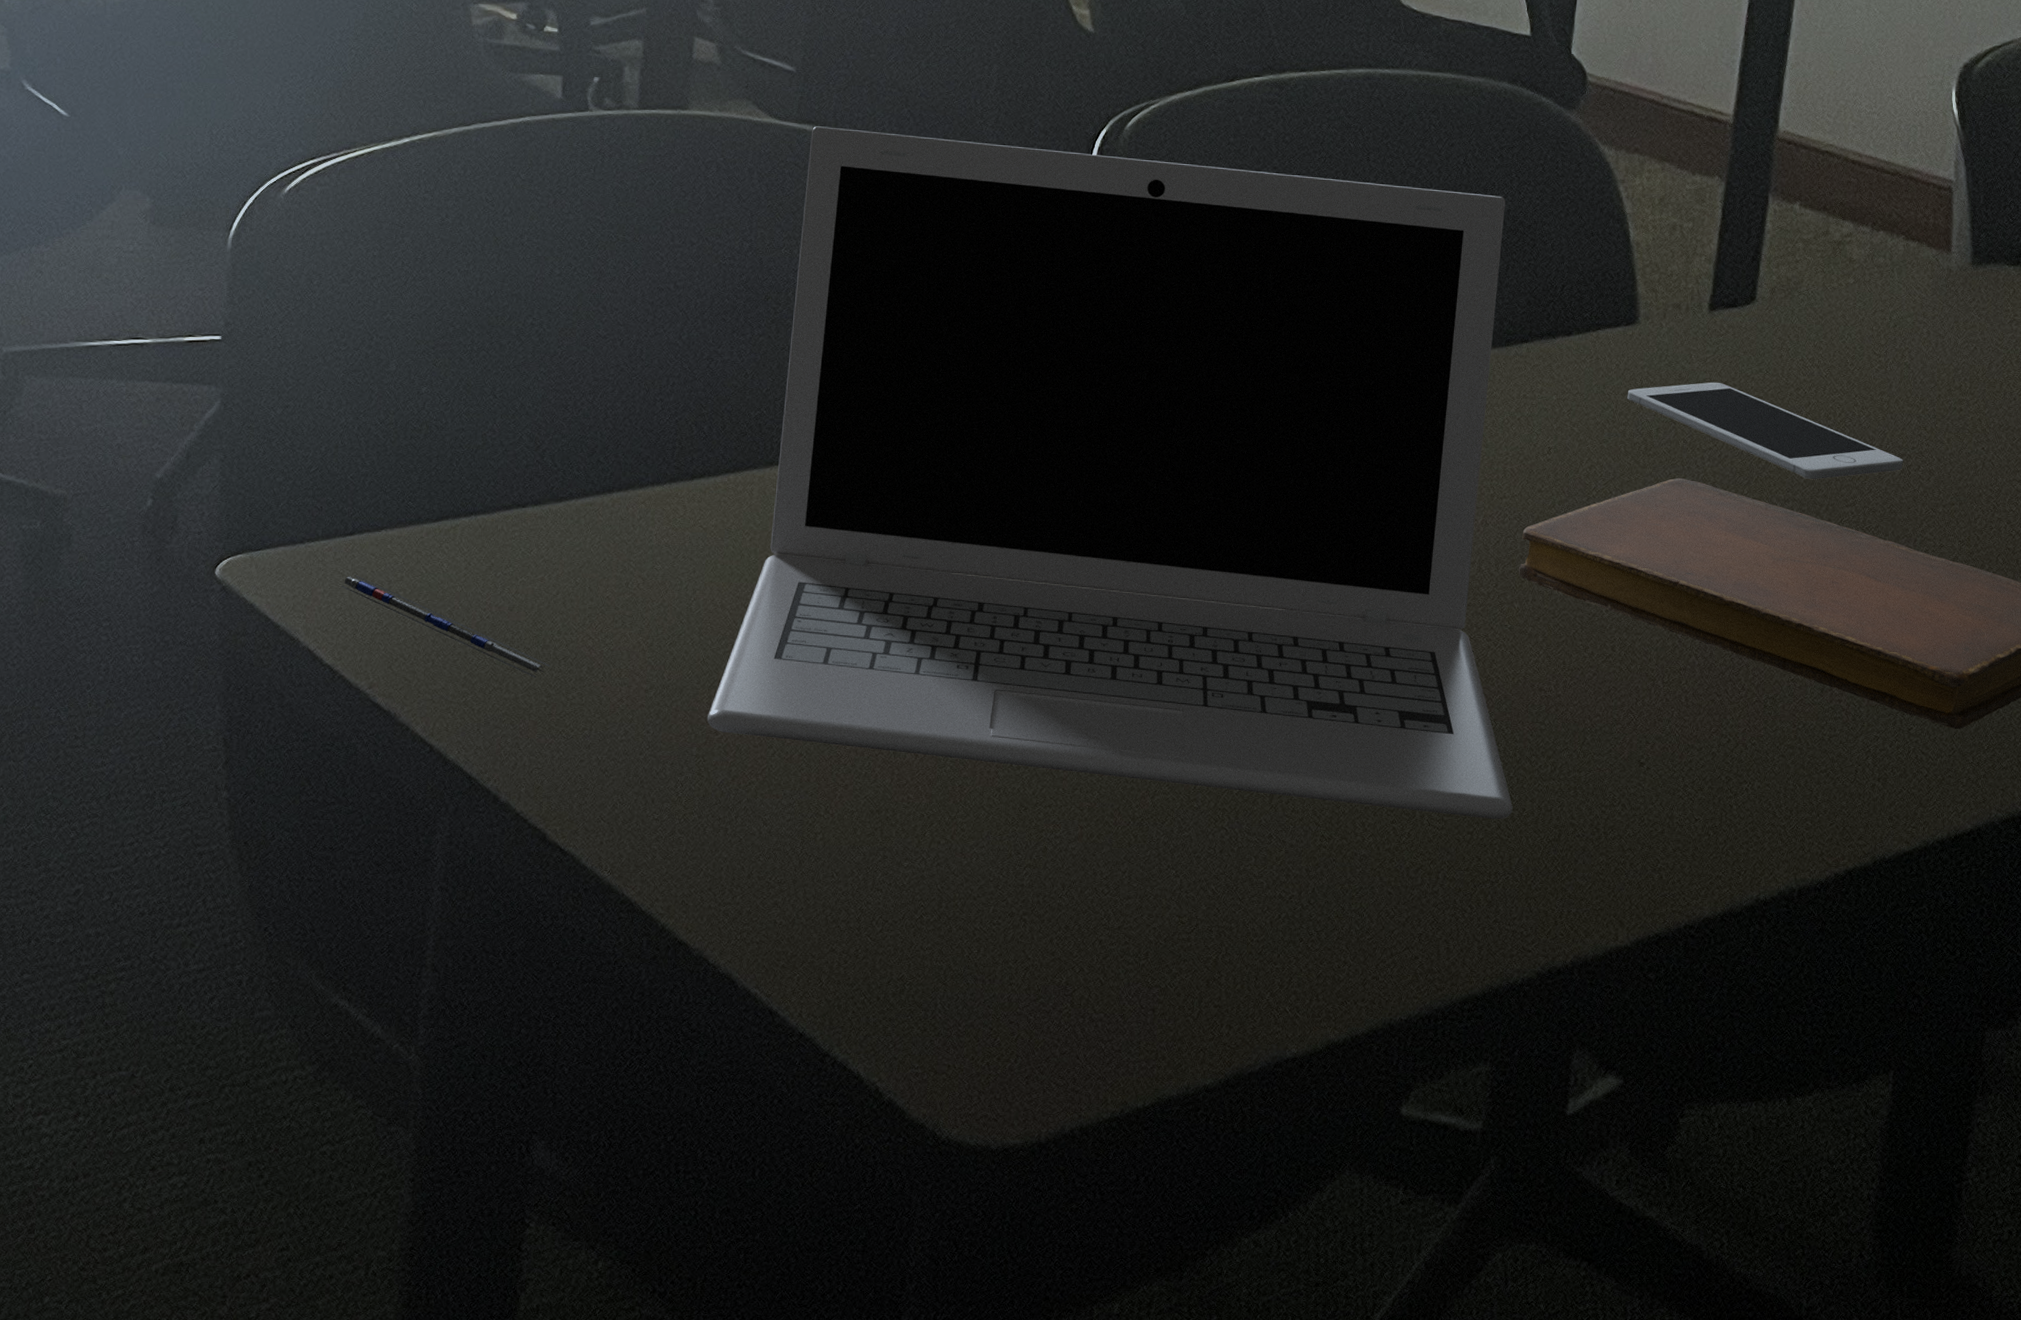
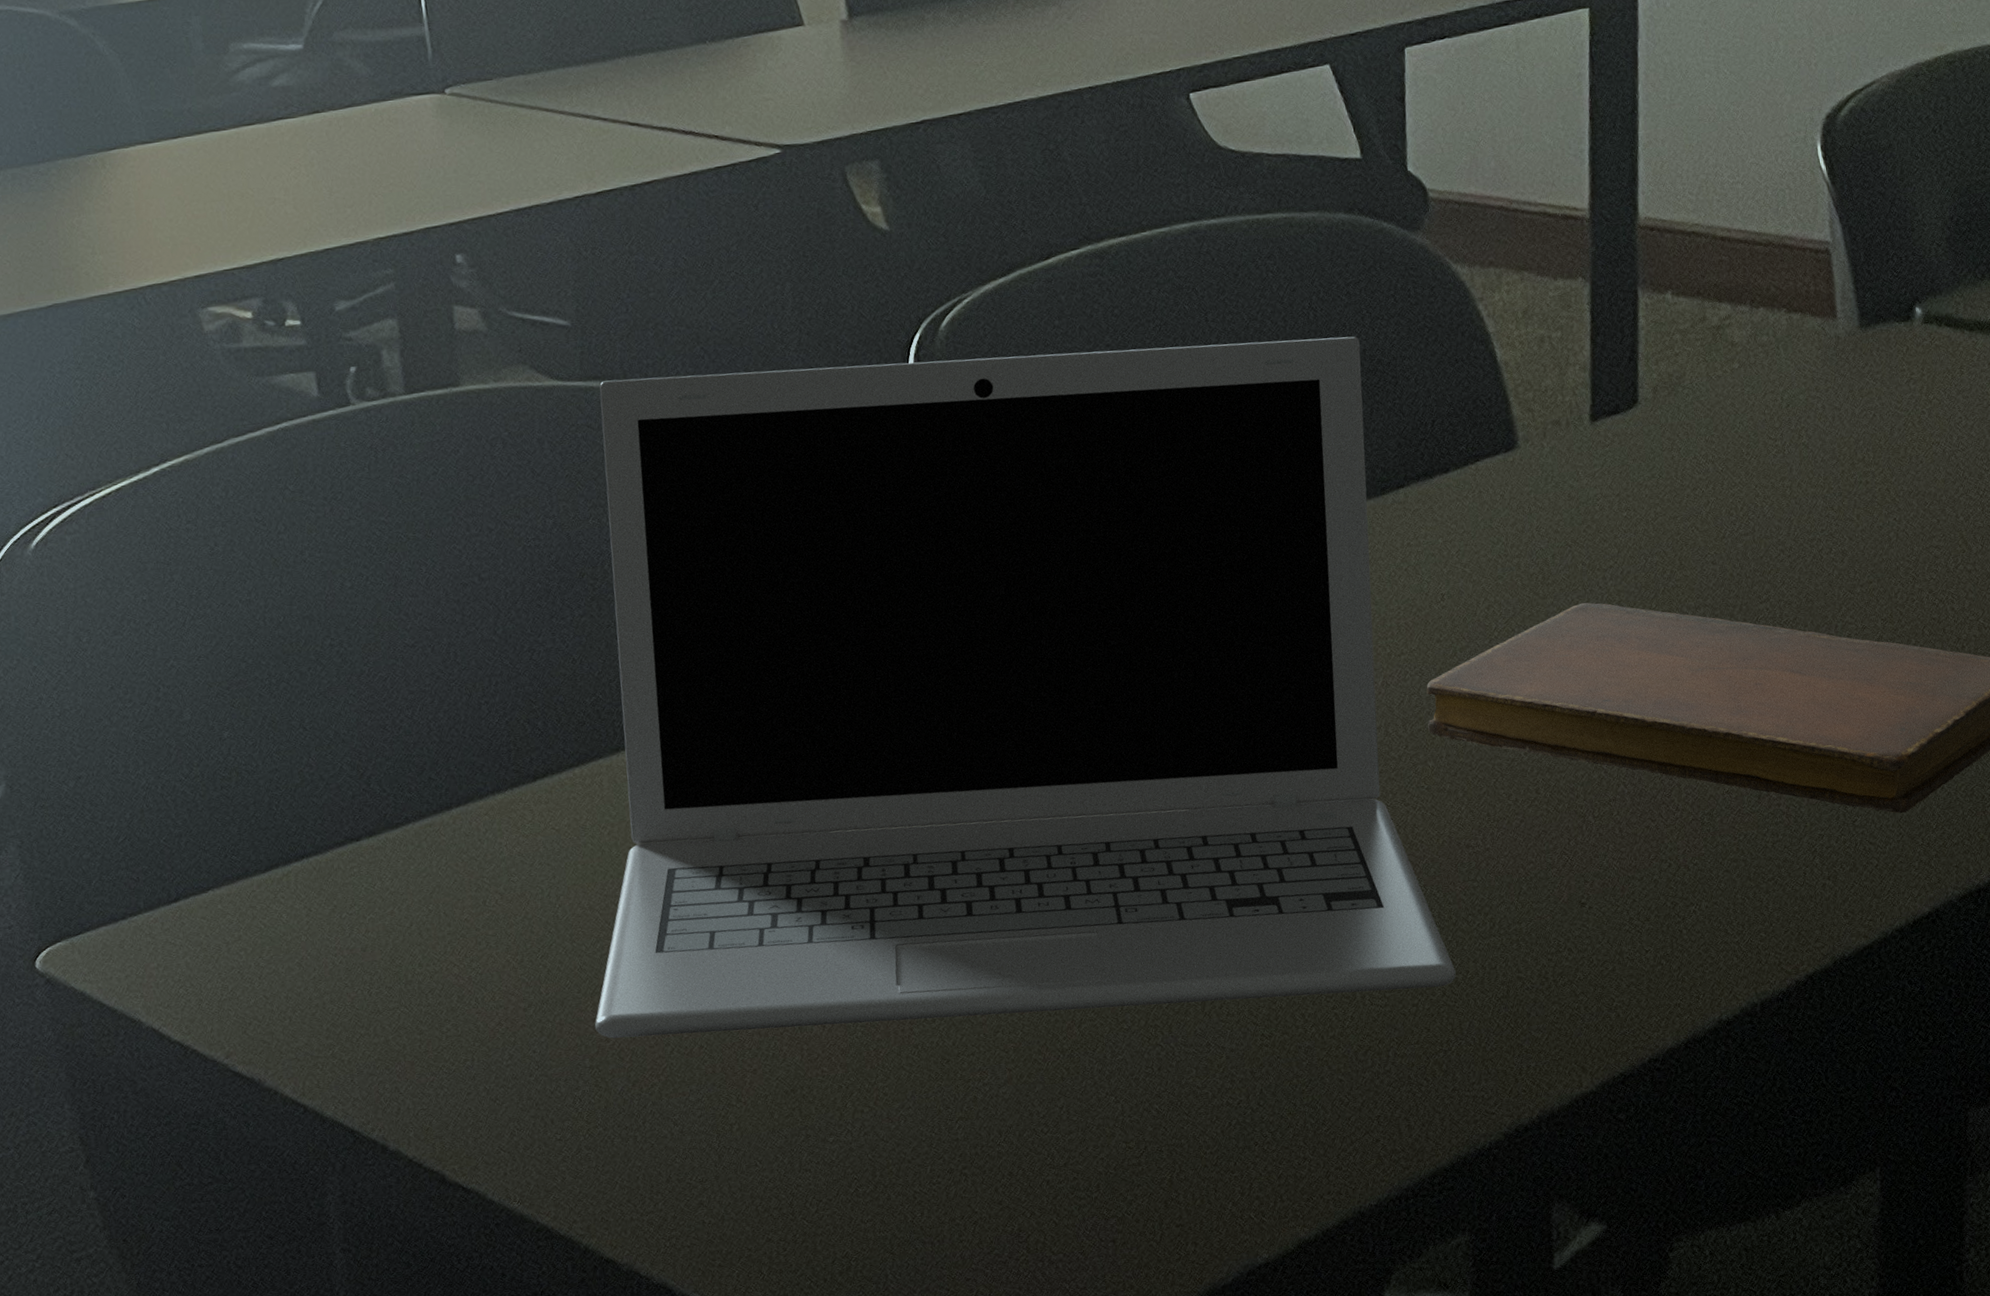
pen: present [341,575,550,679] -> none [176,942,416,1017]
cell phone: present [1627,382,1903,480] -> none [1516,495,1814,582]

